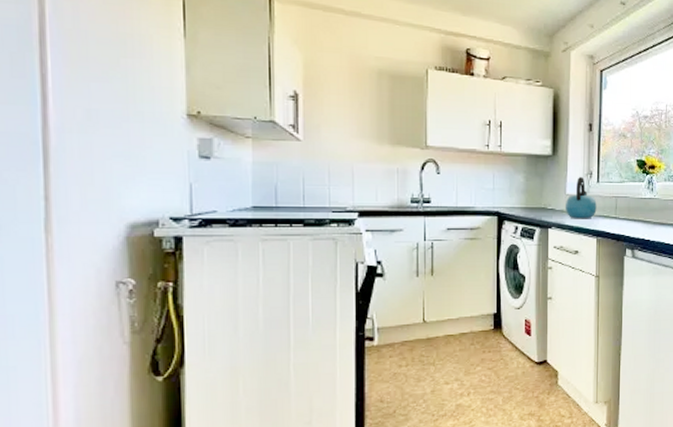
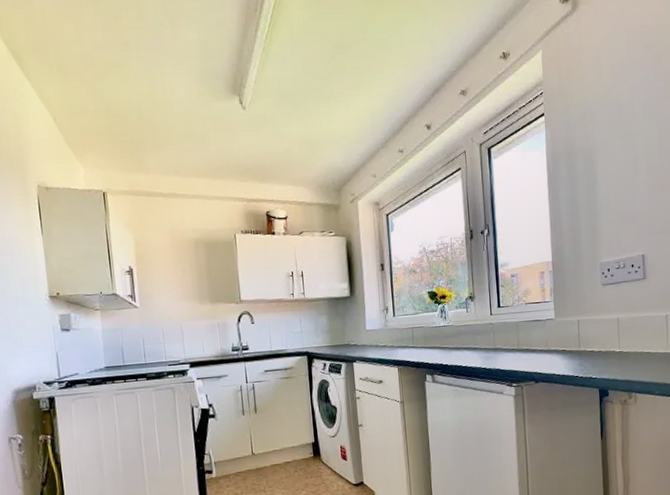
kettle: present [564,177,597,219] -> none [366,313,396,352]

